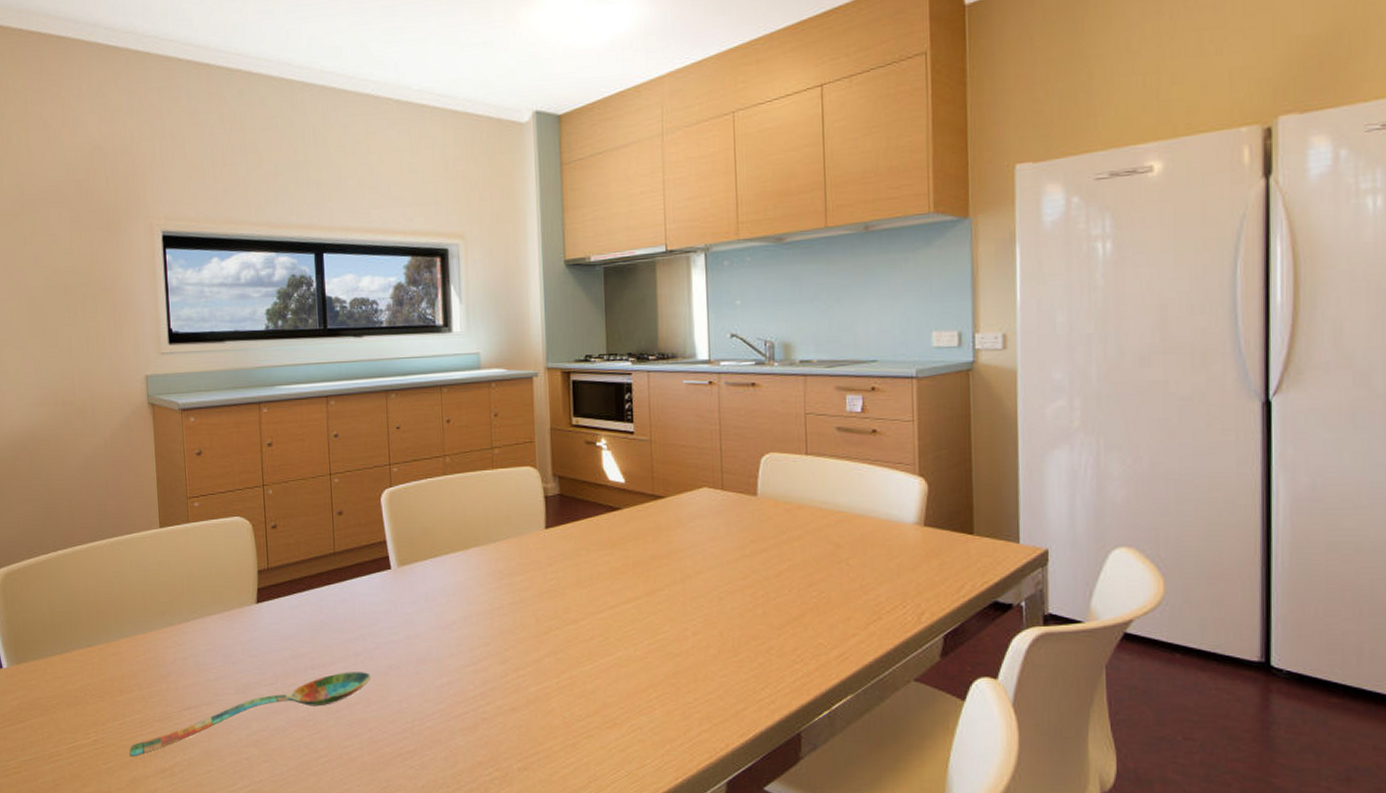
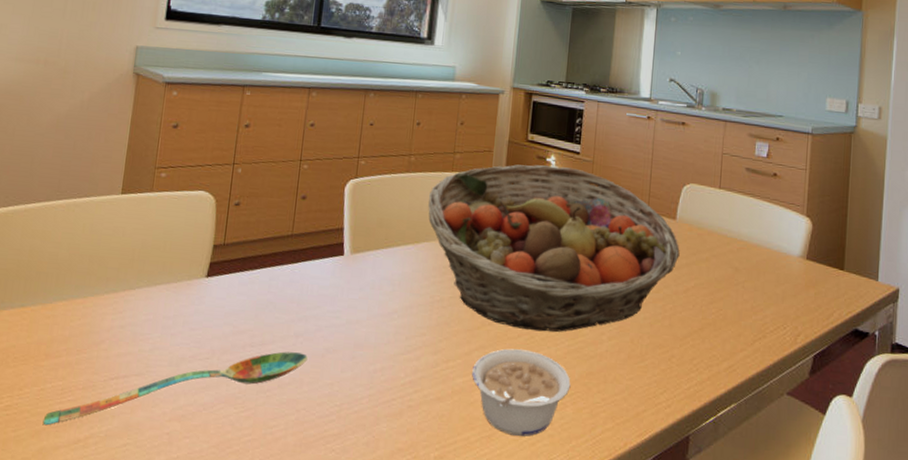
fruit basket: none [471,450,766,632] -> present [428,164,680,332]
legume: none [545,652,657,743] -> present [472,349,571,437]

